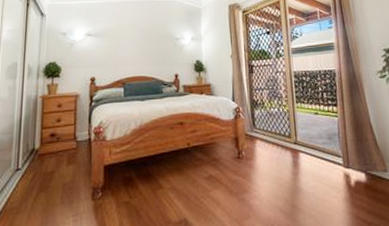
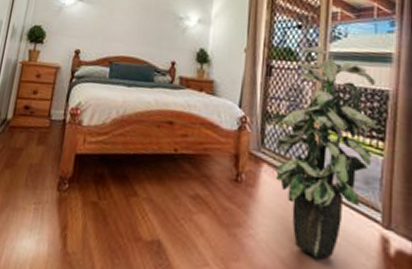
indoor plant: none [256,46,331,201] -> present [270,46,376,259]

